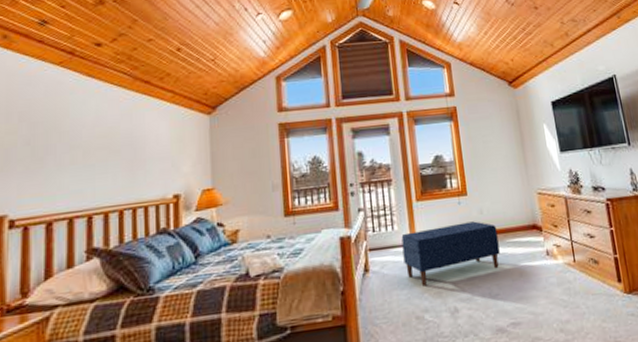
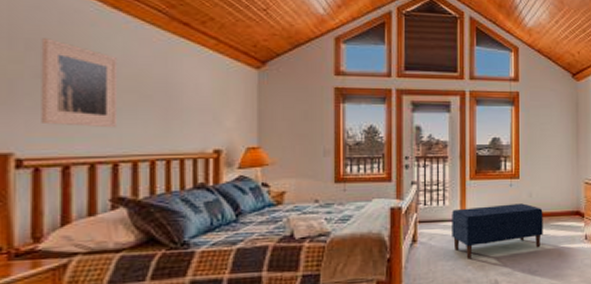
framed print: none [30,109,92,186] -> present [41,38,118,128]

